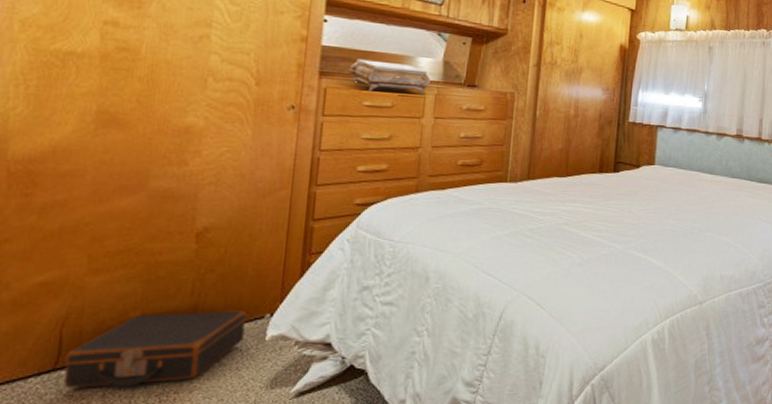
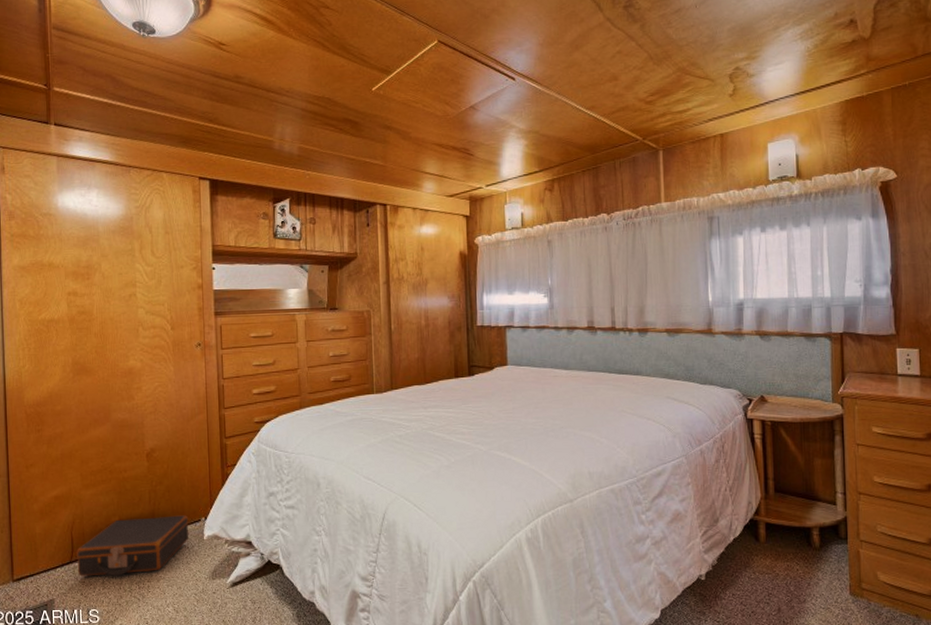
jewelry box: present [348,58,431,95] -> none [235,297,299,325]

